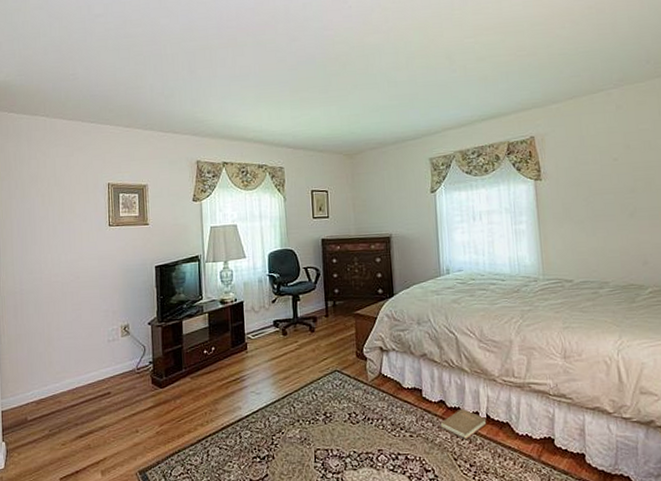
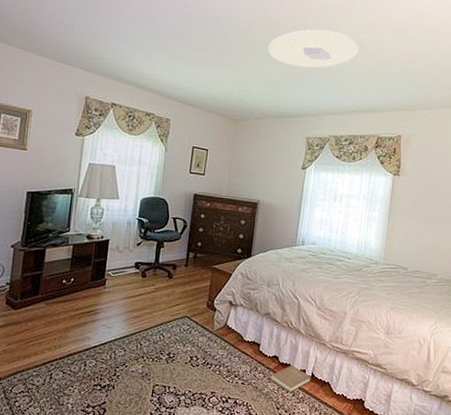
ceiling light: none [371,43,468,88] -> present [268,29,359,69]

